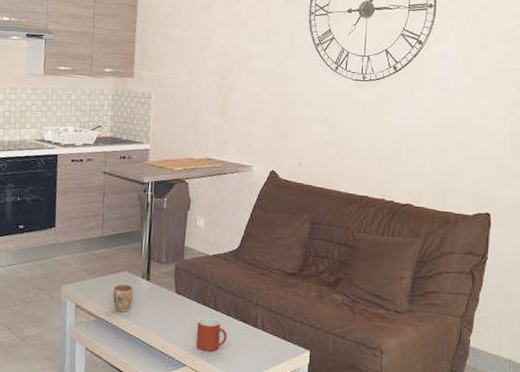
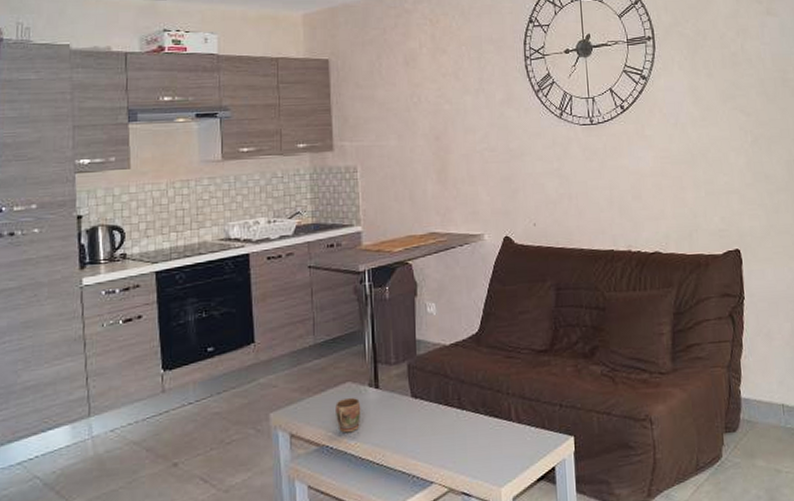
mug: present [195,317,228,352] -> none [441,418,479,461]

